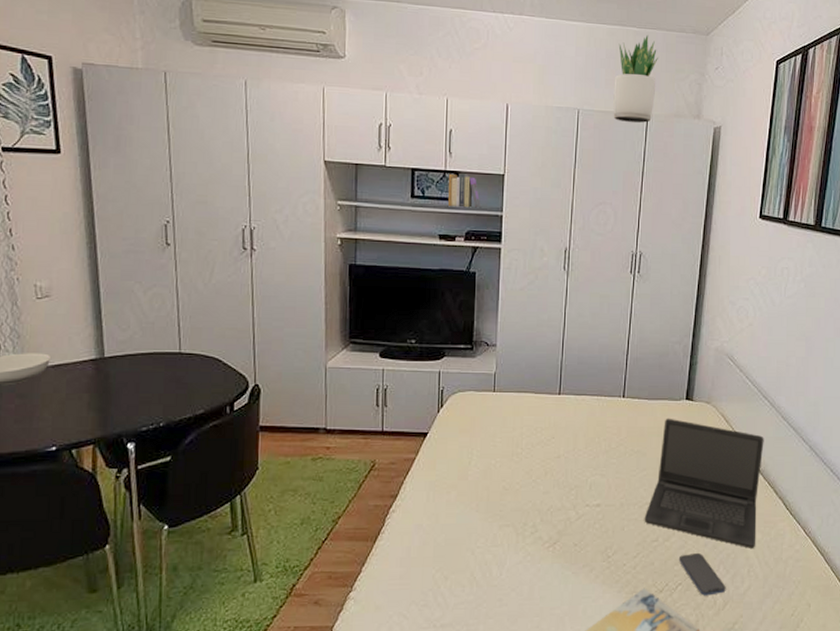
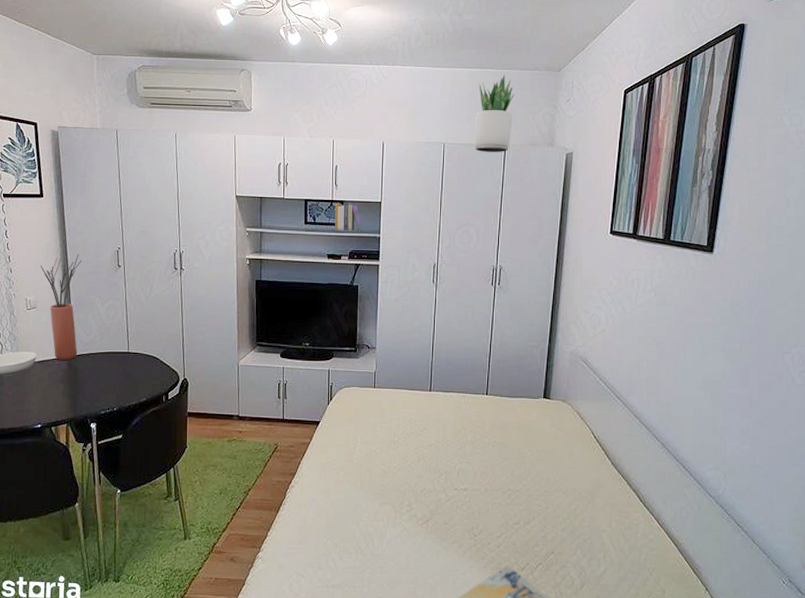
vase: none [56,227,116,364] -> present [40,254,82,360]
laptop: present [644,418,764,548] -> none [506,414,618,535]
smartphone: present [678,552,726,596] -> none [538,536,583,576]

